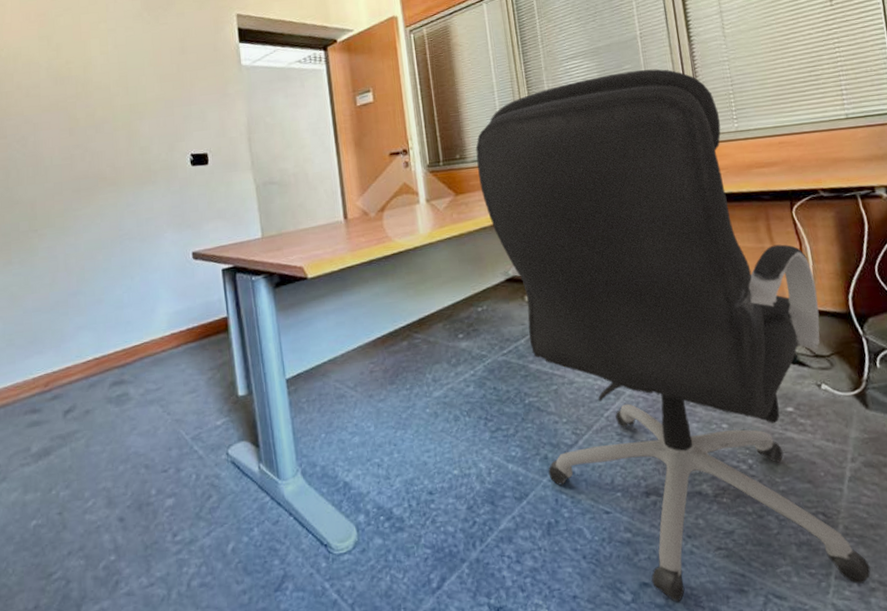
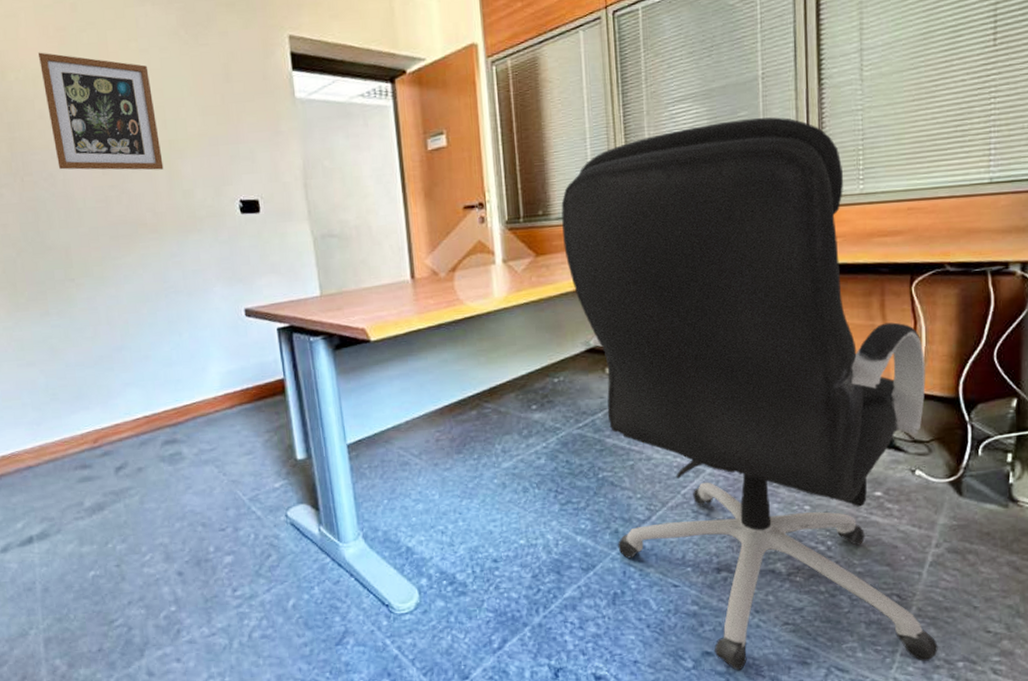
wall art: none [19,34,124,133] -> present [37,52,164,170]

